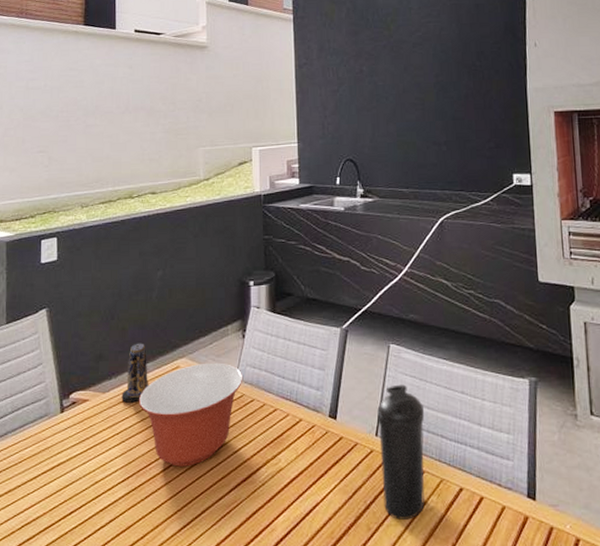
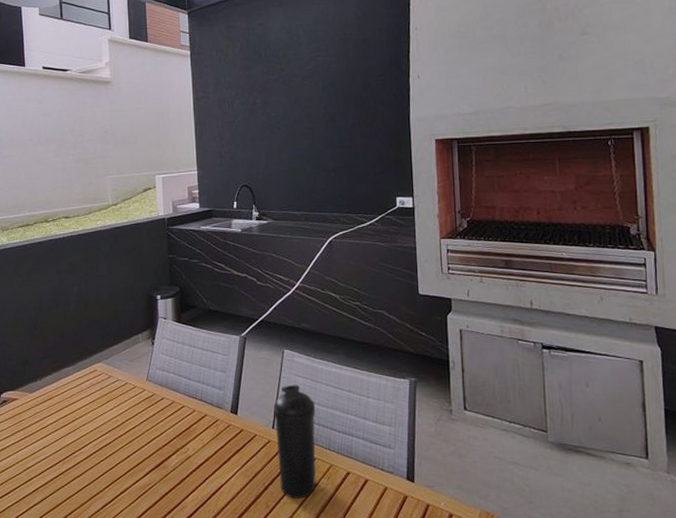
candle: present [121,343,149,403] -> none [46,350,71,401]
mixing bowl: present [138,362,243,467] -> none [61,366,154,455]

